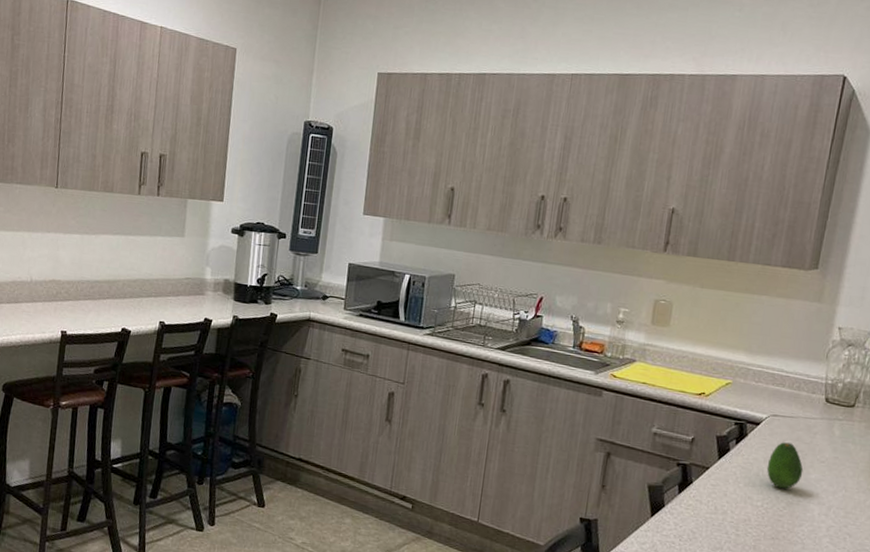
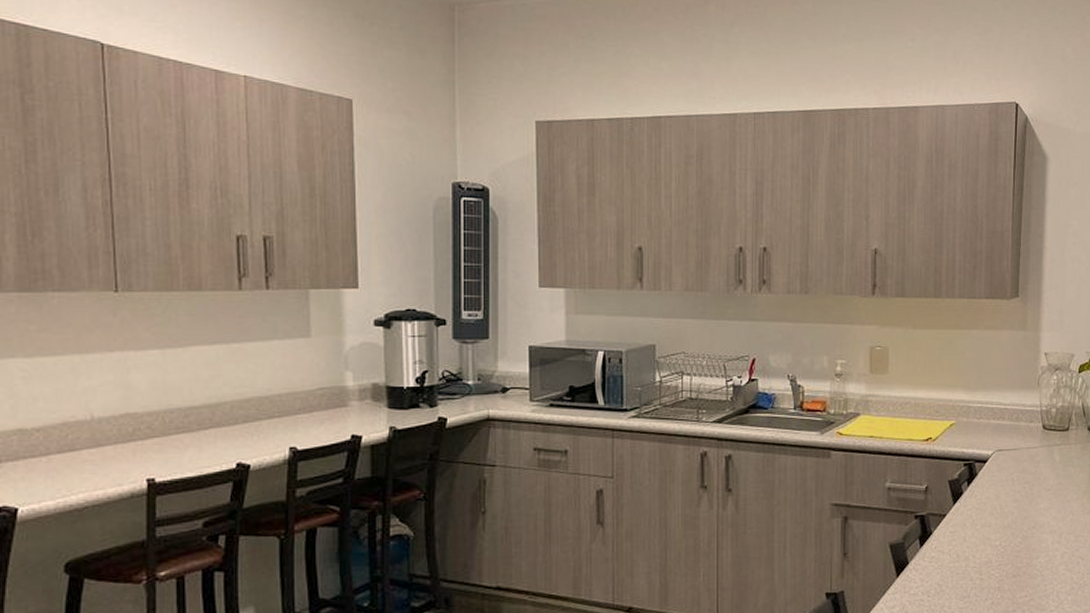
fruit: present [766,442,804,489] -> none [999,476,1033,524]

